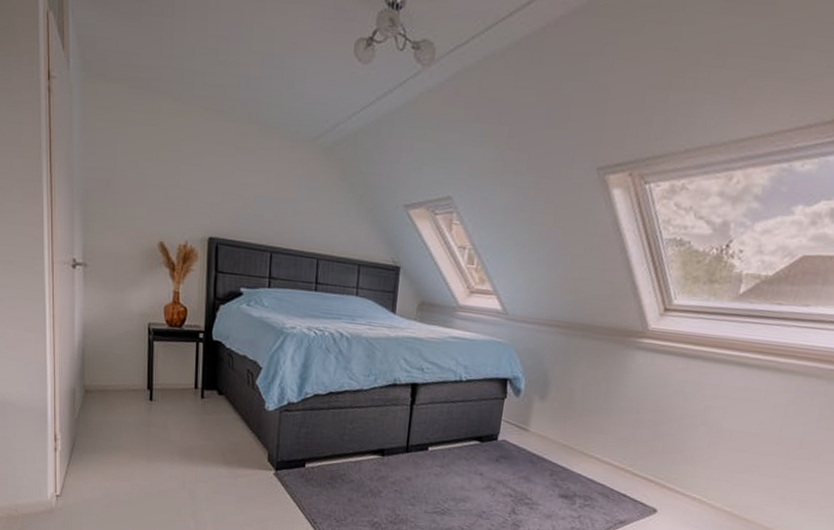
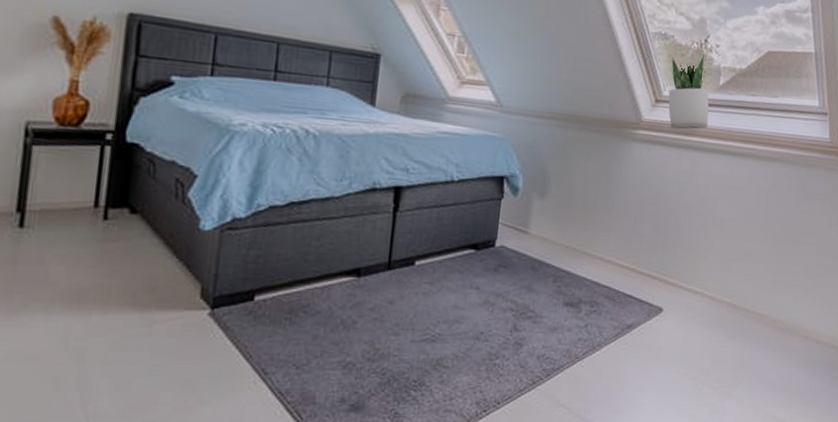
planter: none [678,260,727,339] -> present [668,53,710,129]

